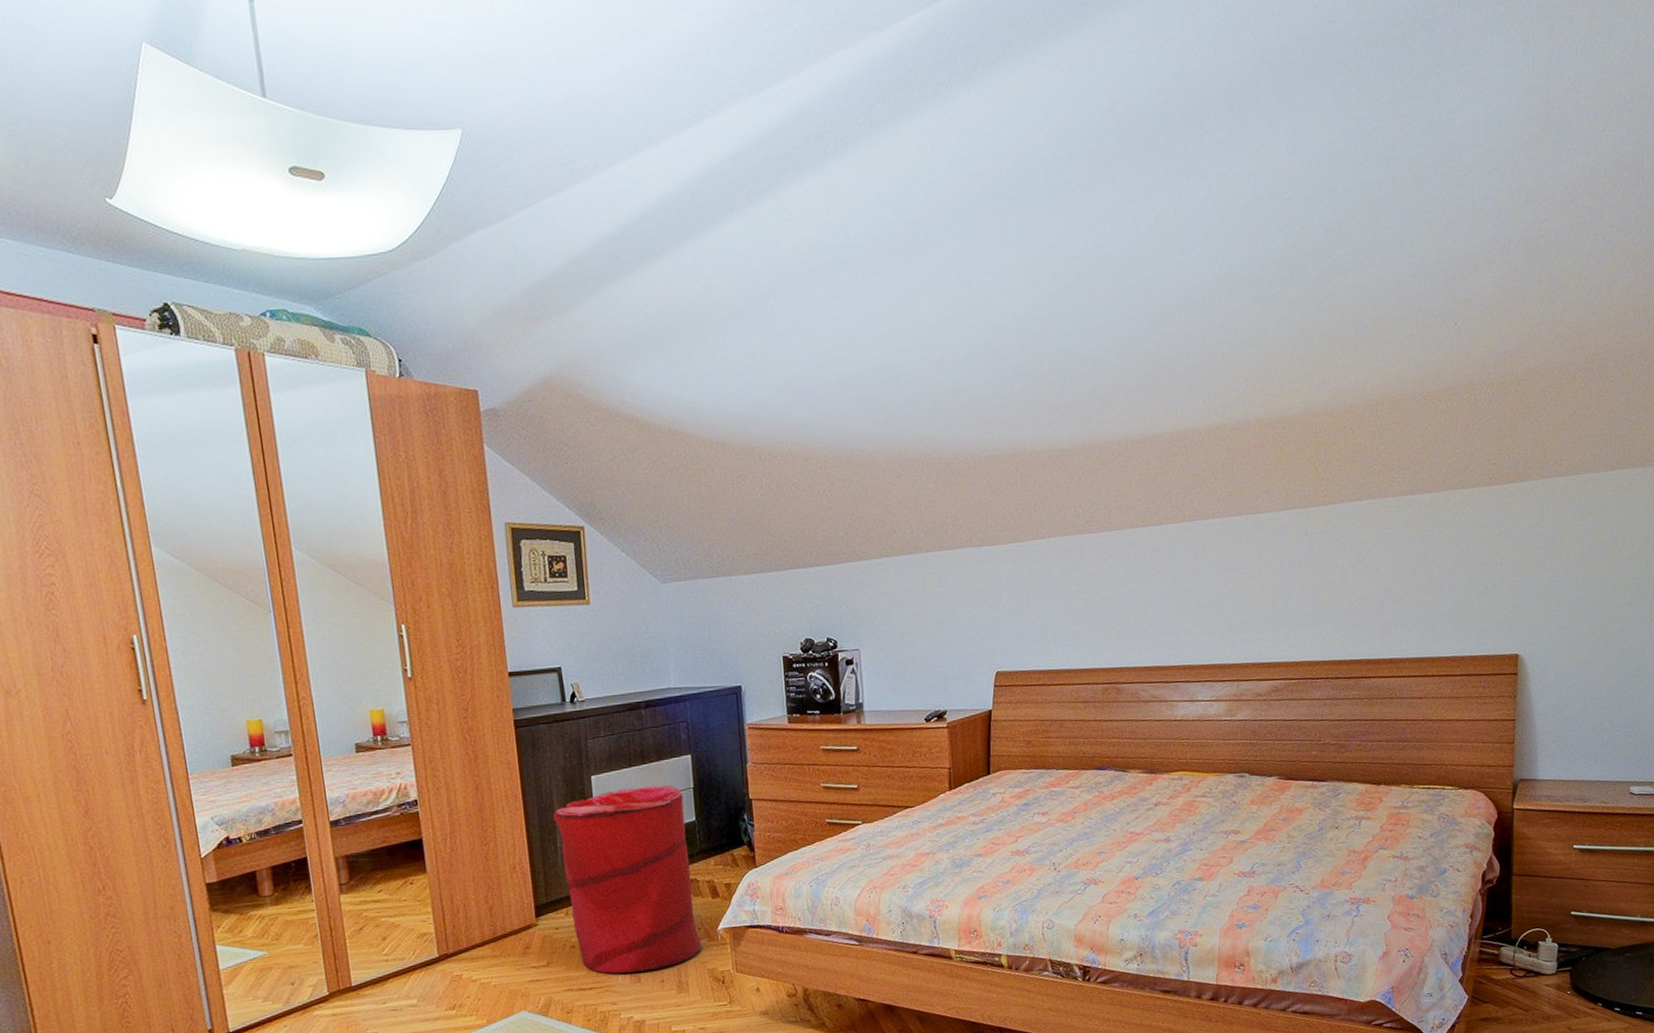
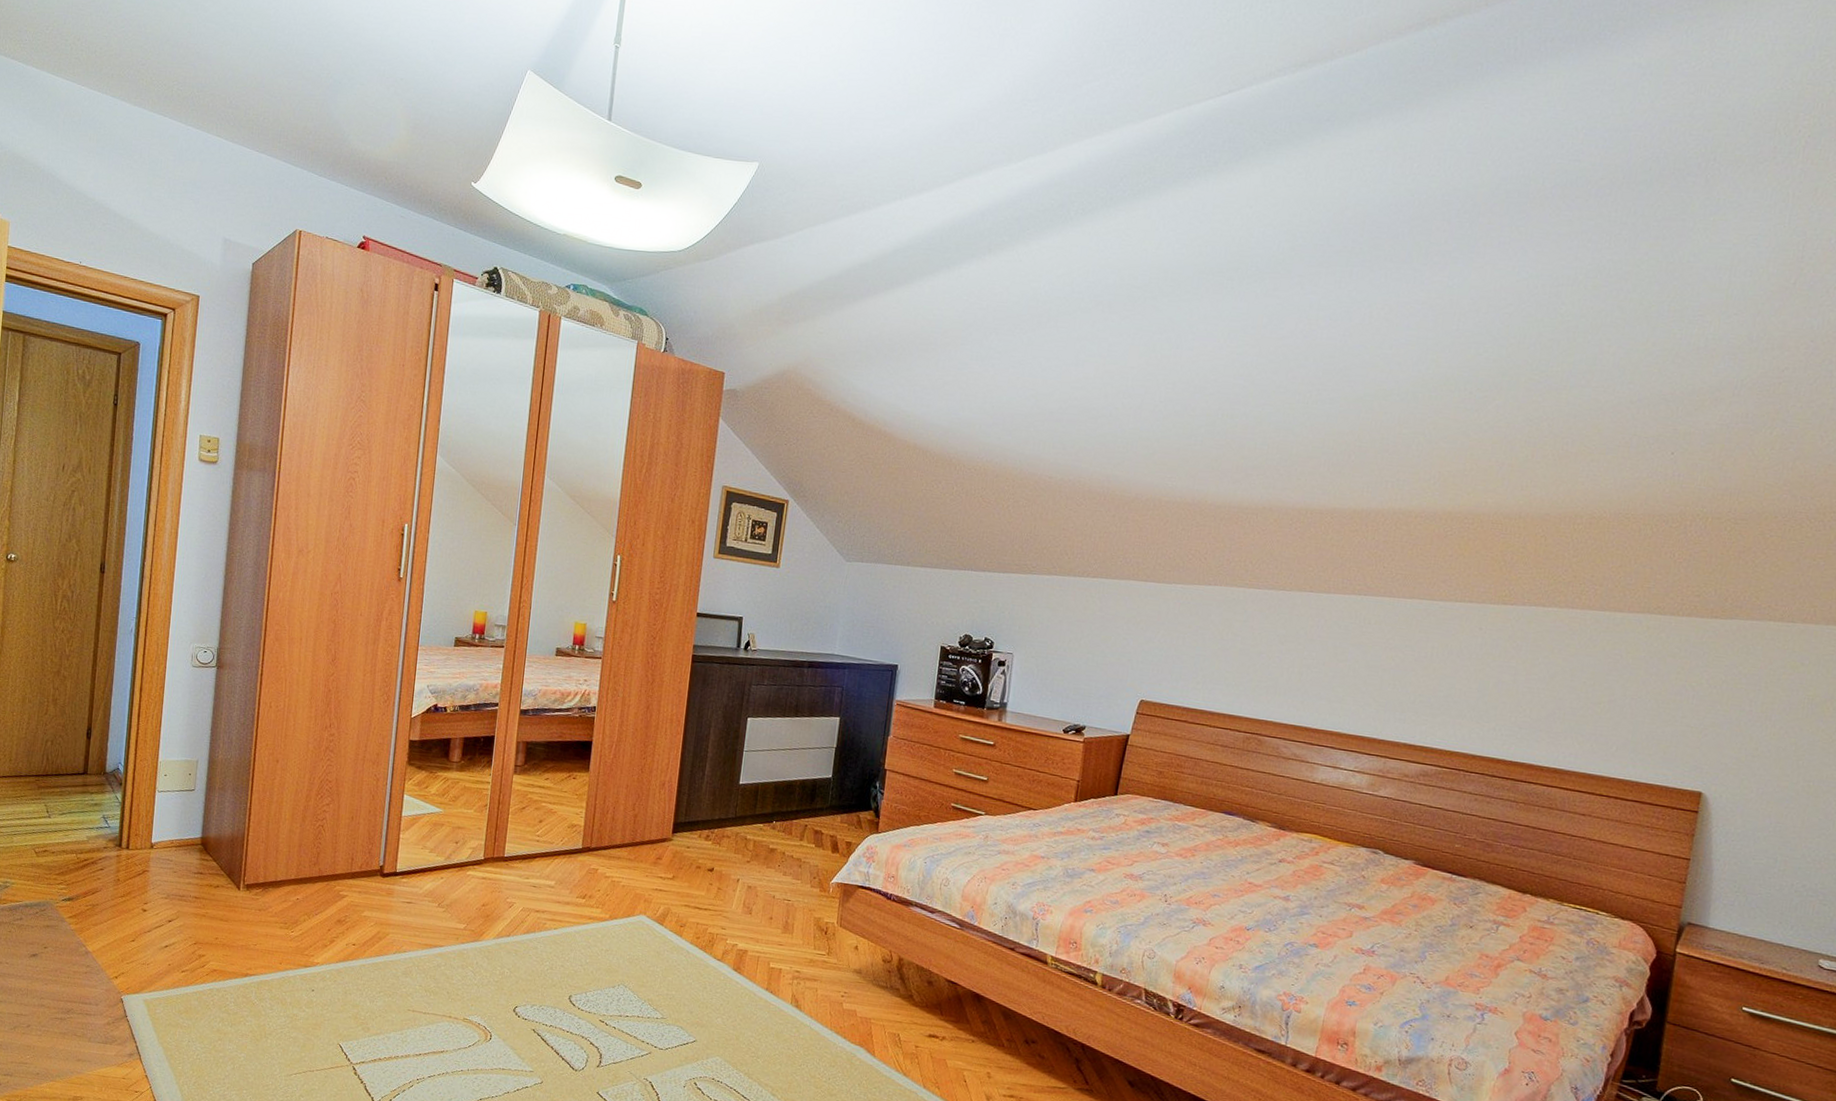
laundry hamper: present [553,784,702,974] -> none [703,735,825,906]

